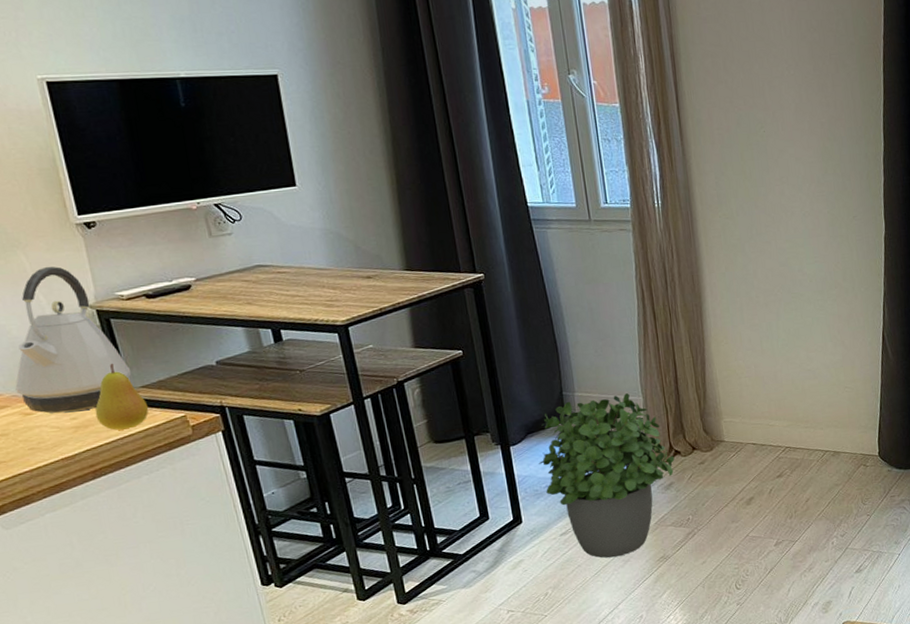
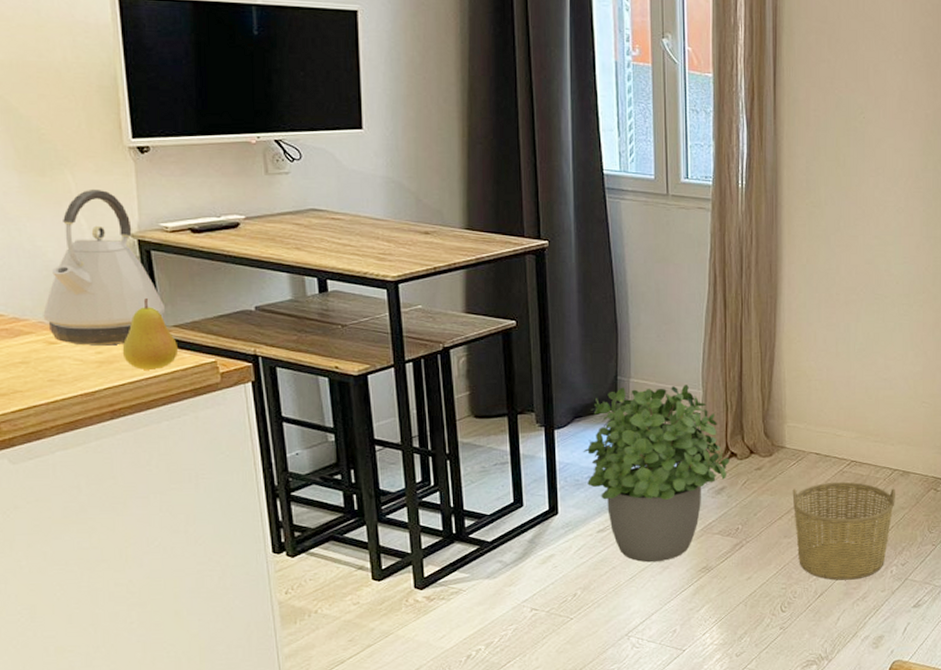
basket: none [735,466,830,556] -> present [792,481,895,580]

